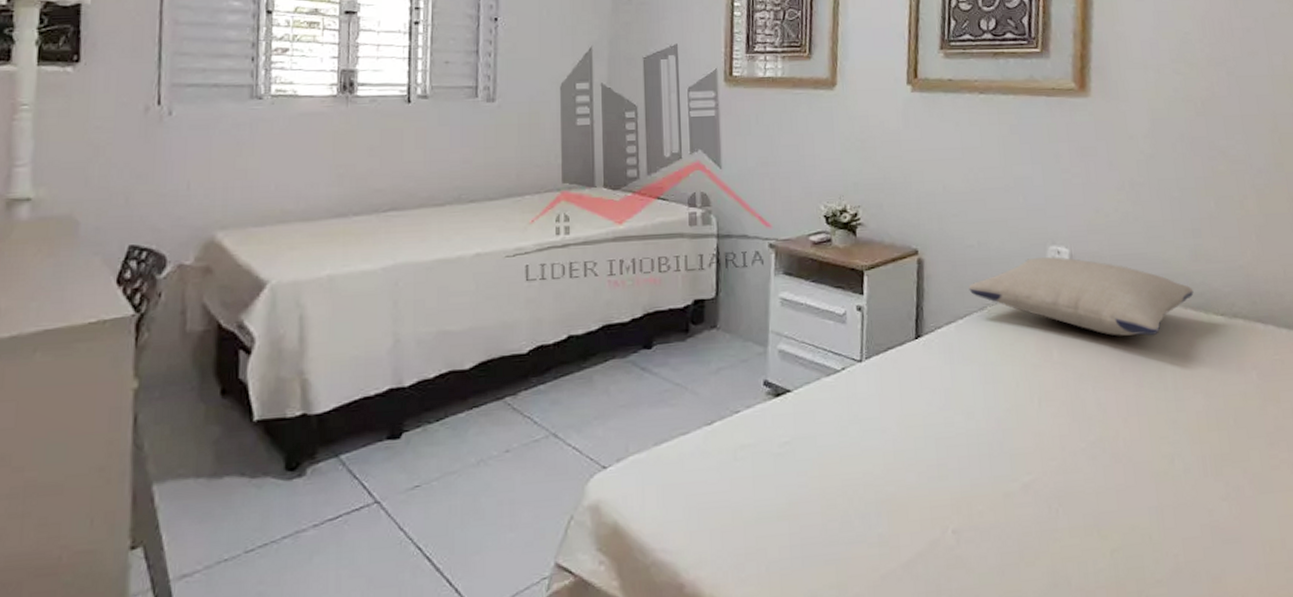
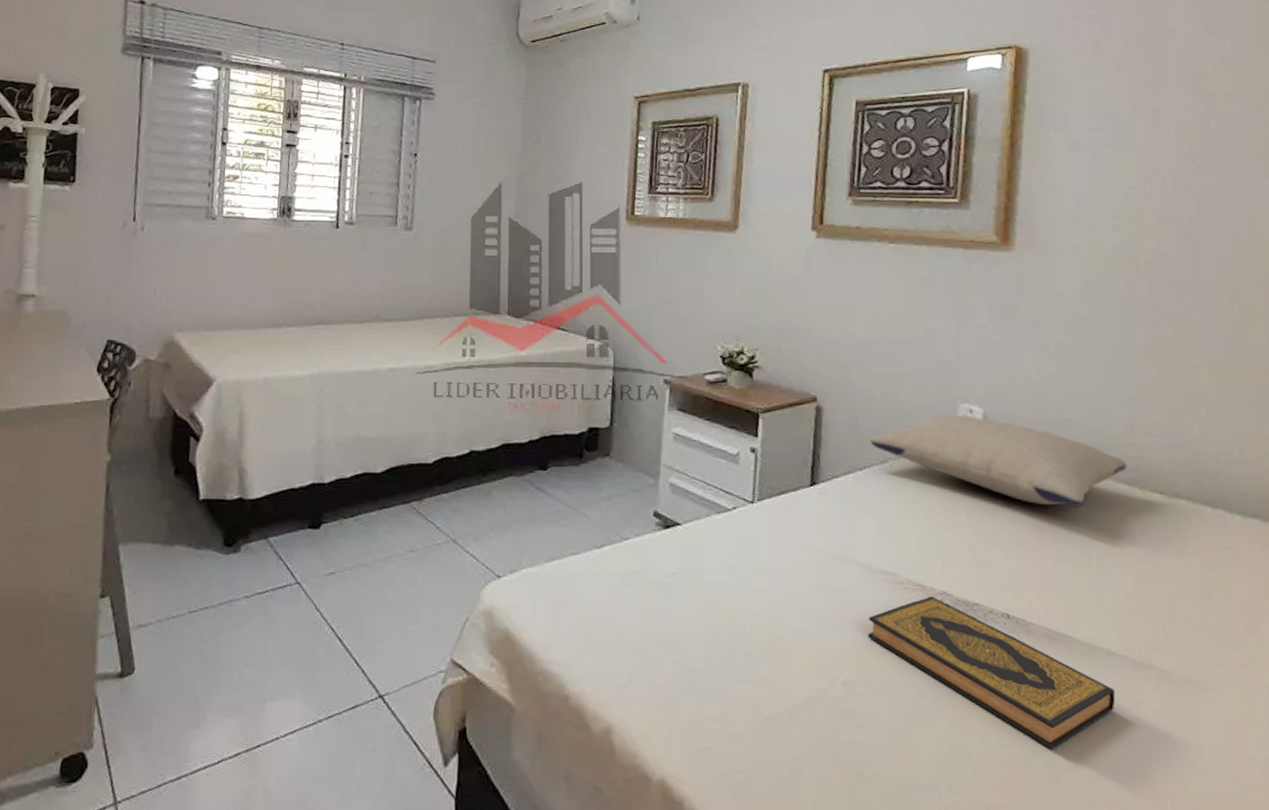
hardback book: none [974,435,1193,568] -> present [867,596,1116,750]

